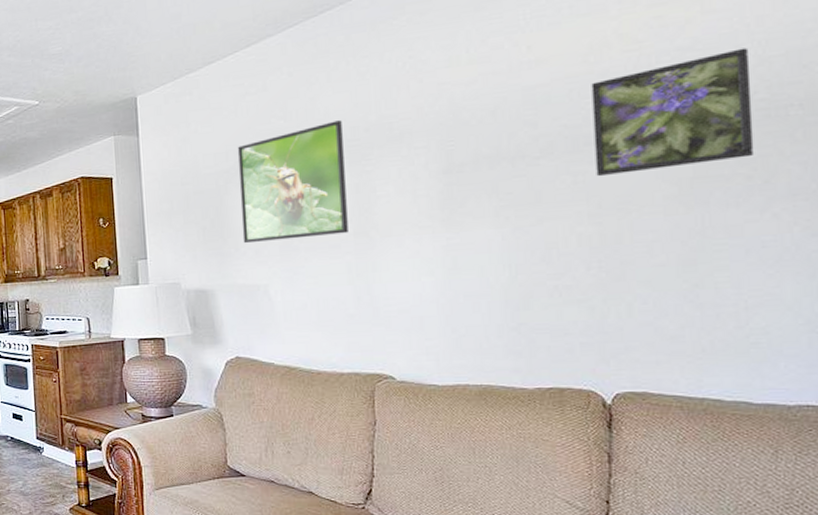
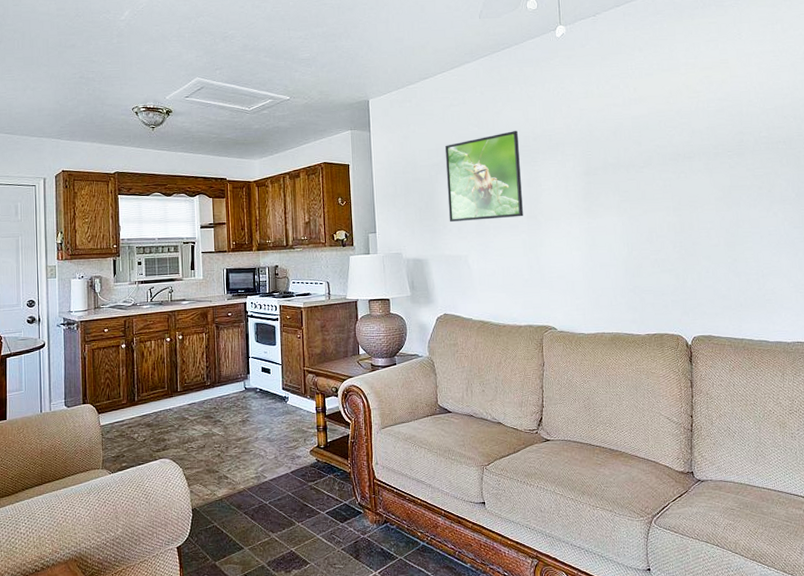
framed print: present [591,47,755,177] -> none [672,102,762,183]

